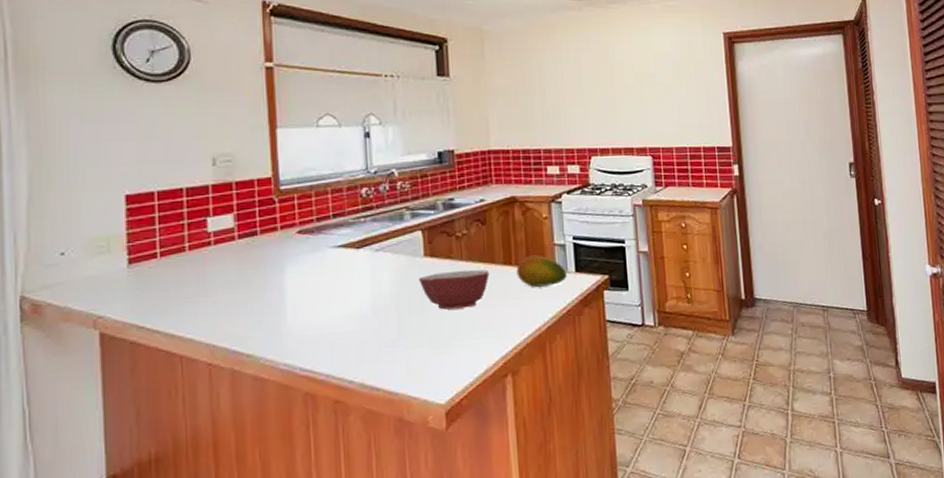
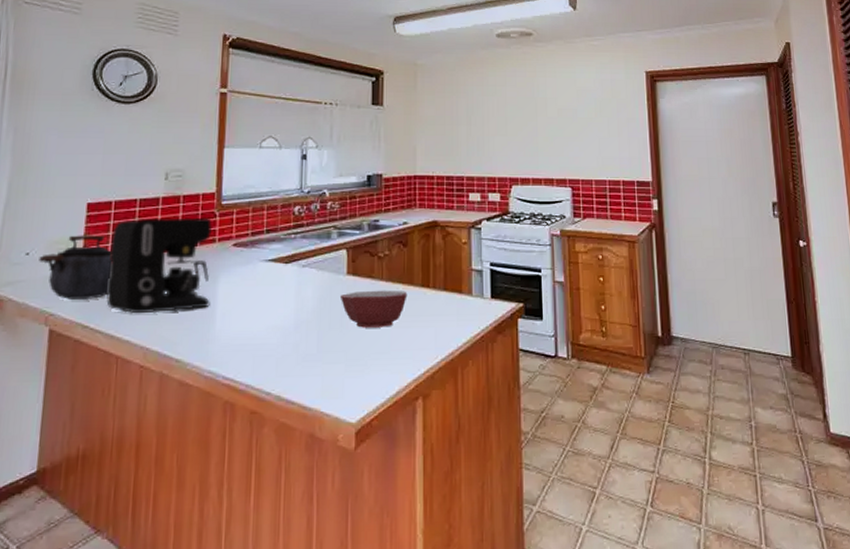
kettle: none [77,229,163,300] -> present [39,235,112,299]
coffee maker: none [158,204,278,311] -> present [106,217,213,314]
fruit: present [516,255,567,287] -> none [433,279,482,311]

